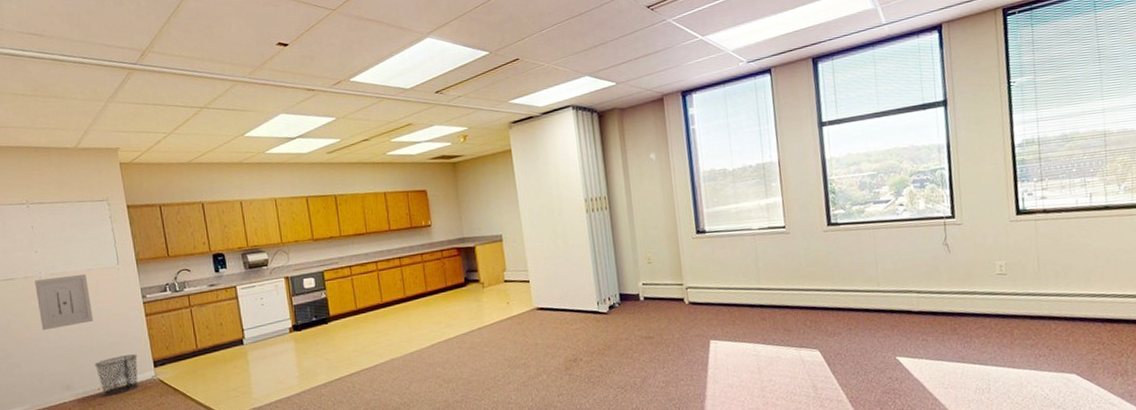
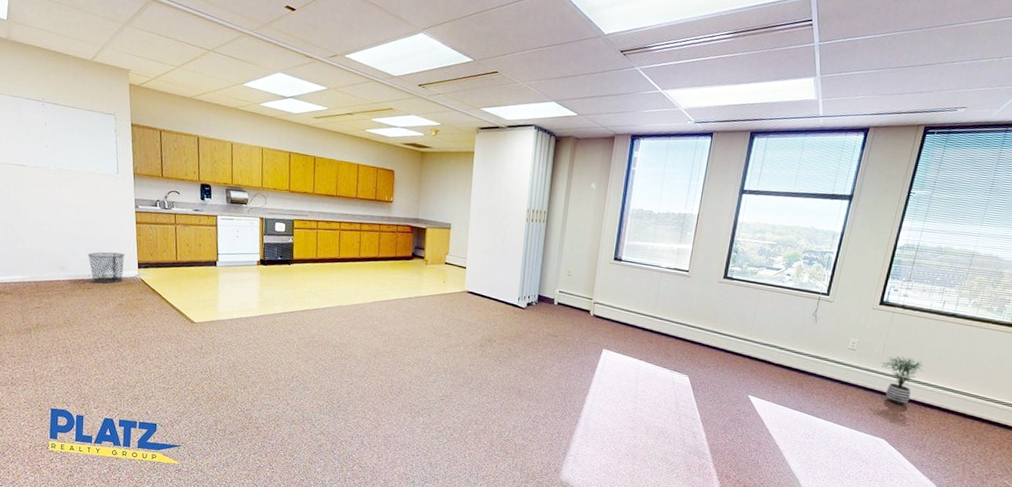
wall art: present [35,273,93,331] -> none [43,171,91,218]
potted plant: none [1041,268,1095,328] -> present [881,356,924,405]

